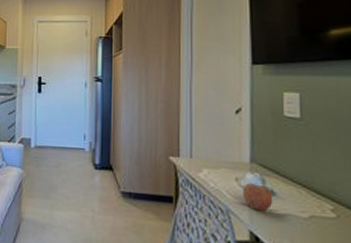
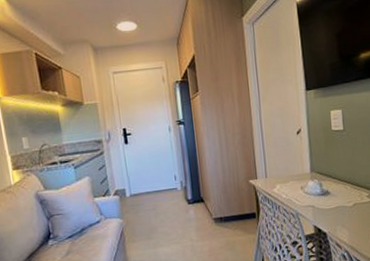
fruit: present [242,183,273,211] -> none [306,188,329,209]

